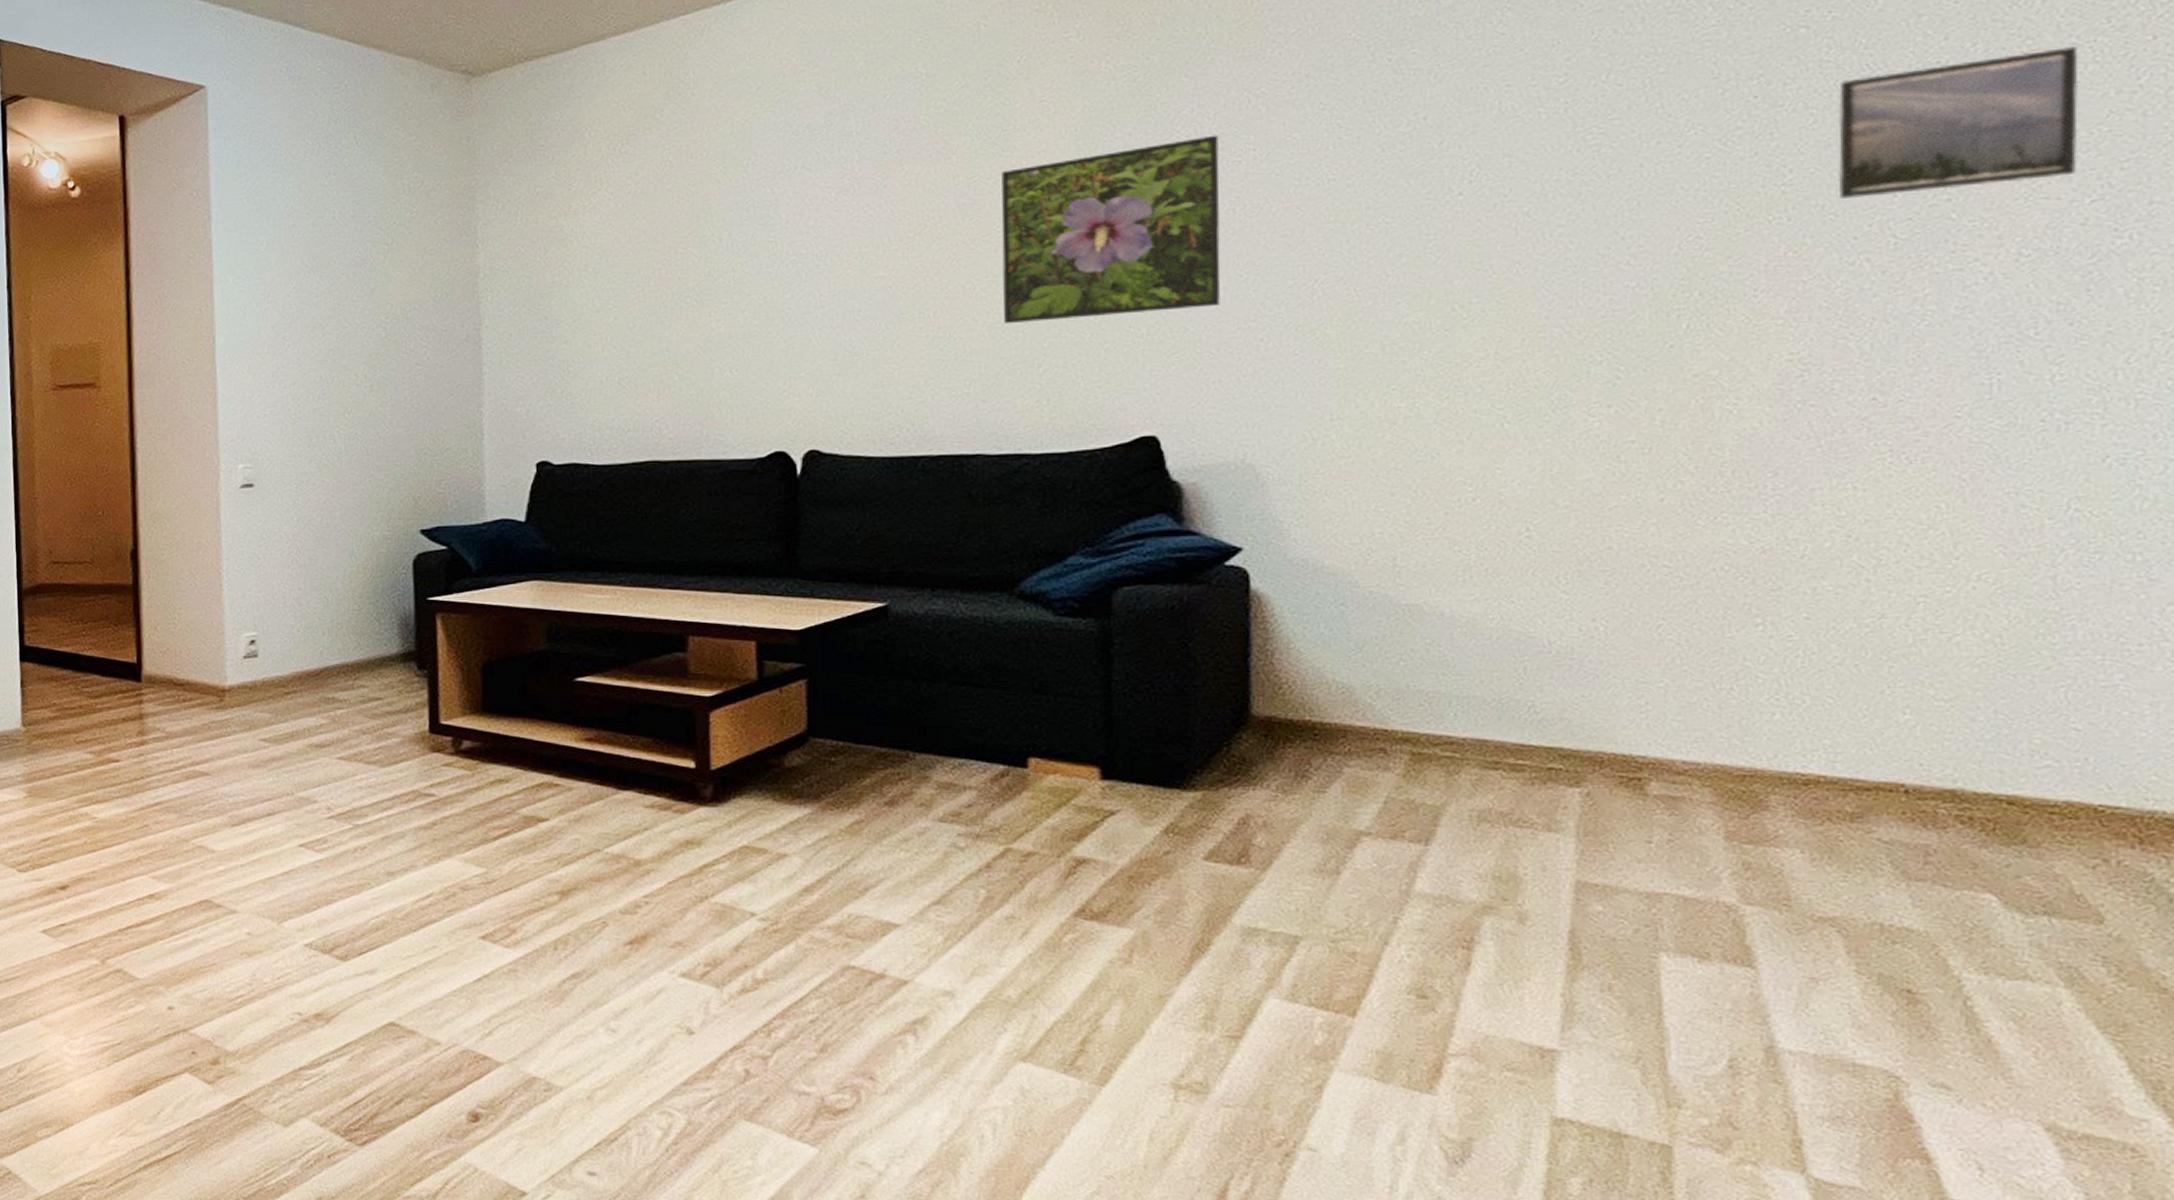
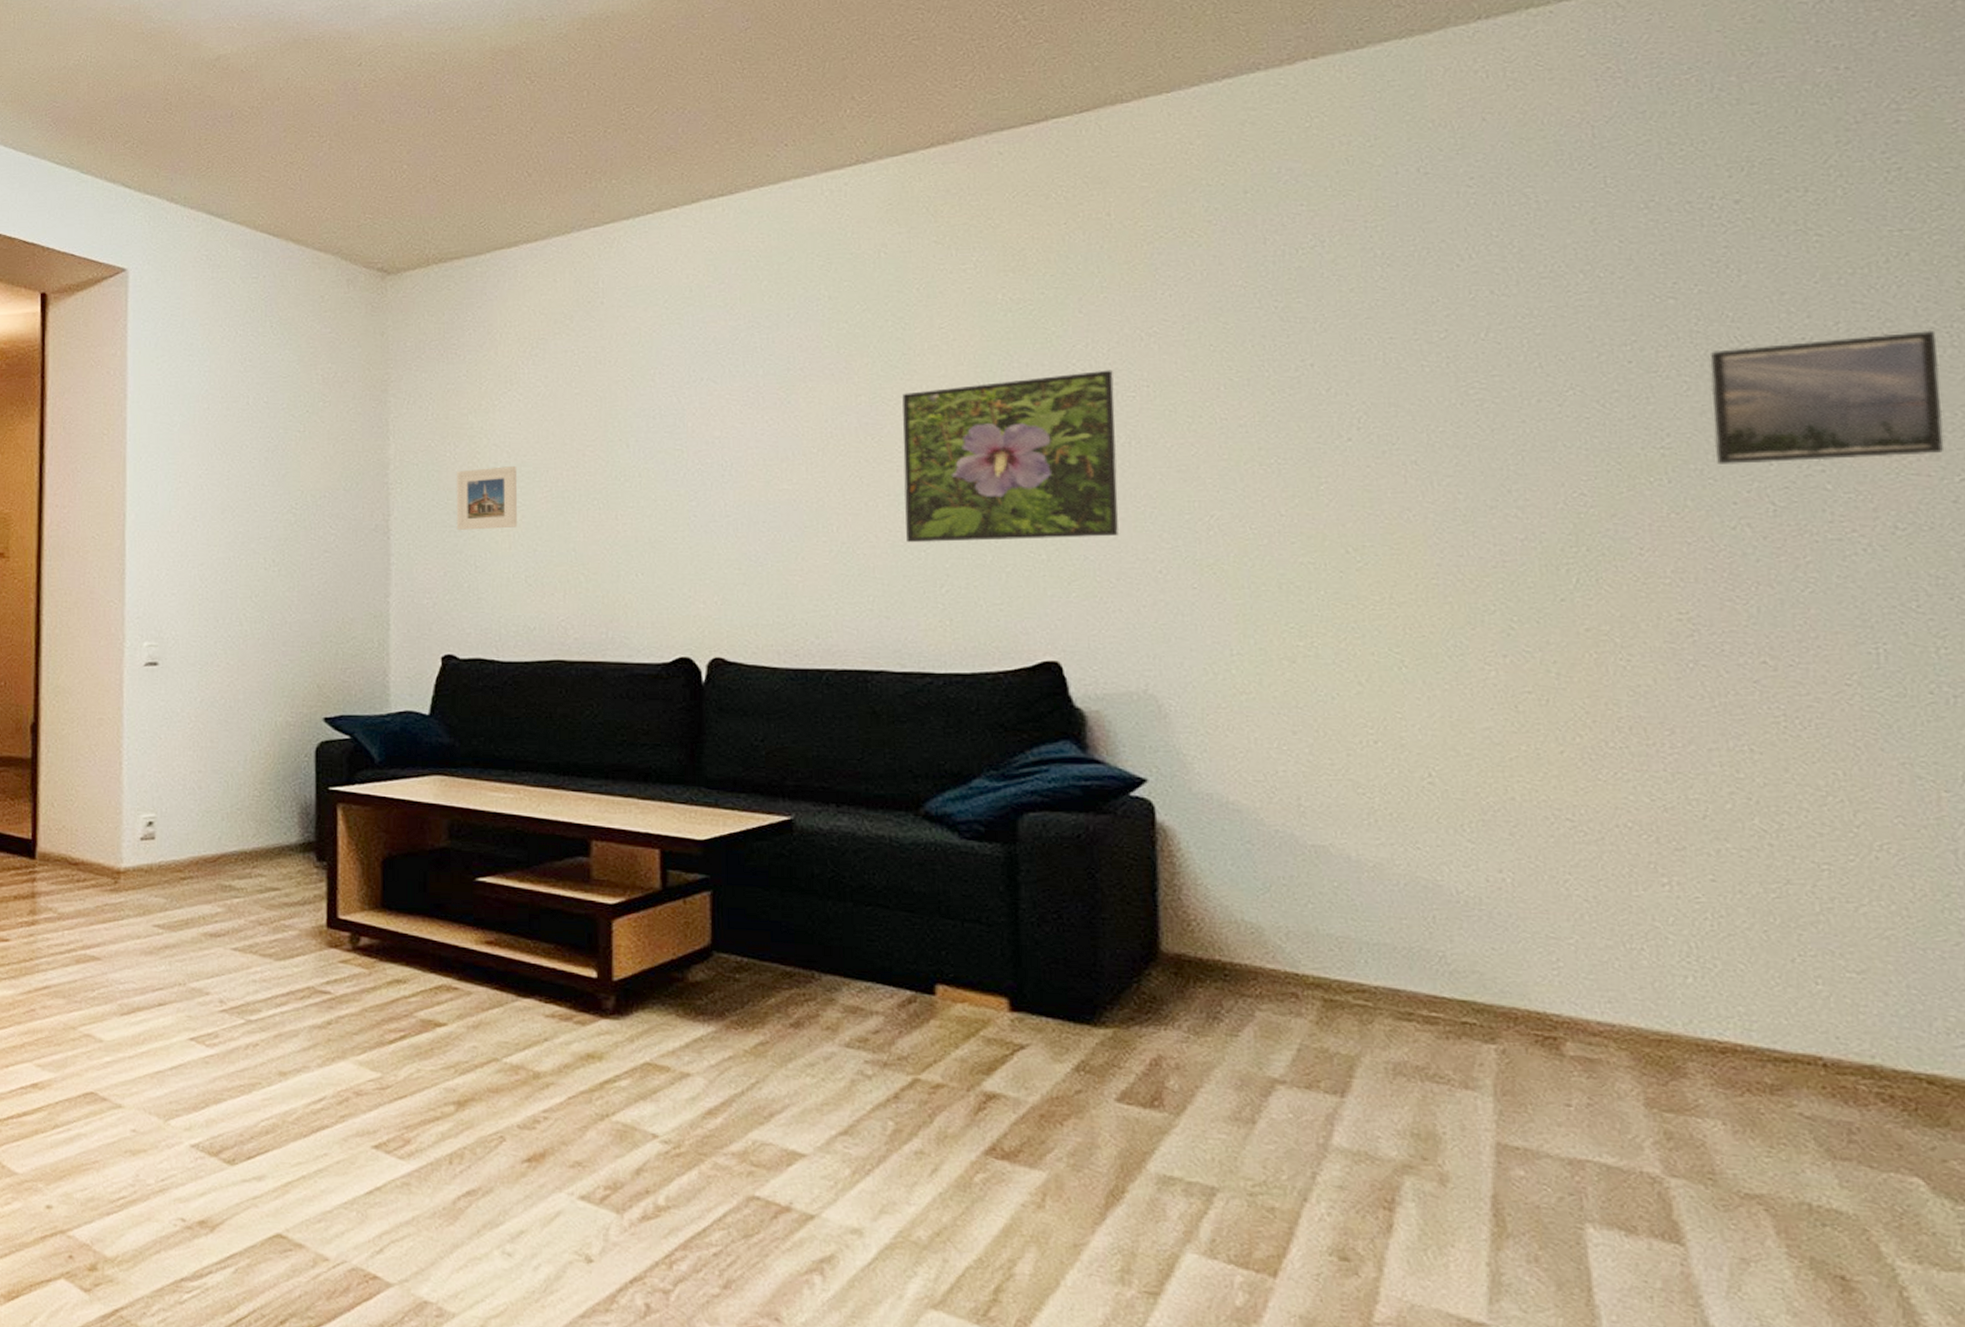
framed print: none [546,268,609,336] -> present [456,466,518,530]

